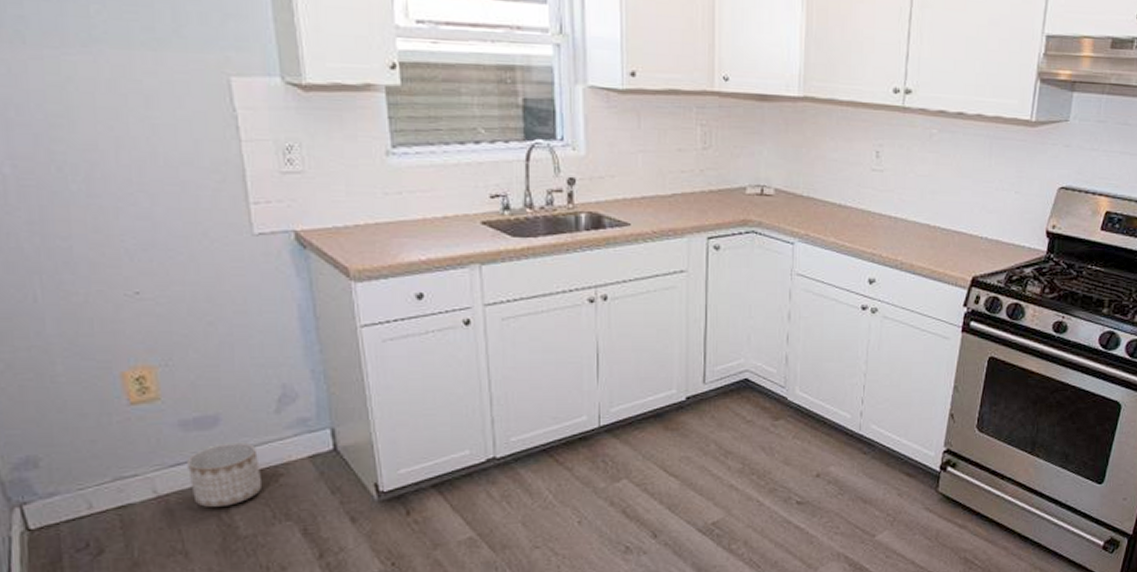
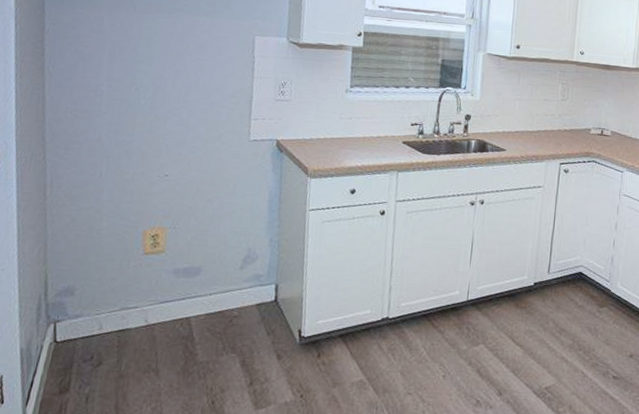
planter: present [187,442,263,507] -> none [171,288,222,337]

